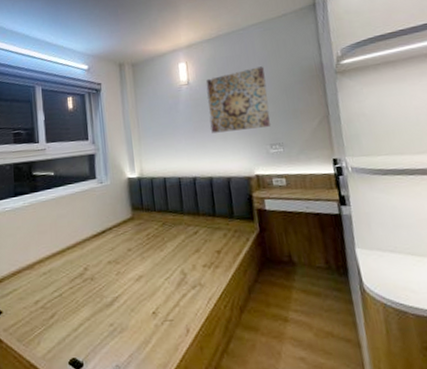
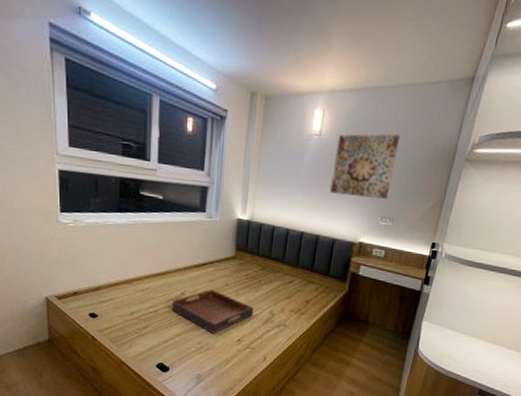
serving tray: none [76,257,164,311] -> present [171,289,254,334]

